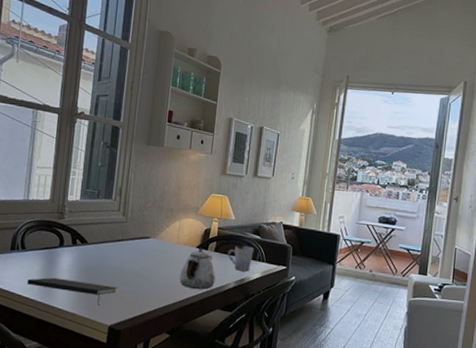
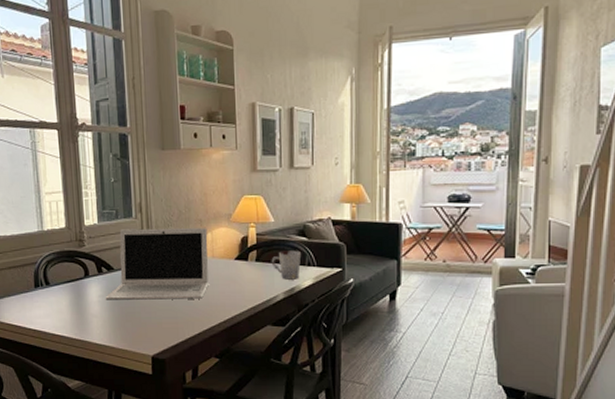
notepad: present [27,277,117,305] -> none [58,311,154,335]
laptop: none [75,208,177,279] -> present [105,228,209,300]
teapot: present [179,247,216,290] -> none [220,259,261,305]

